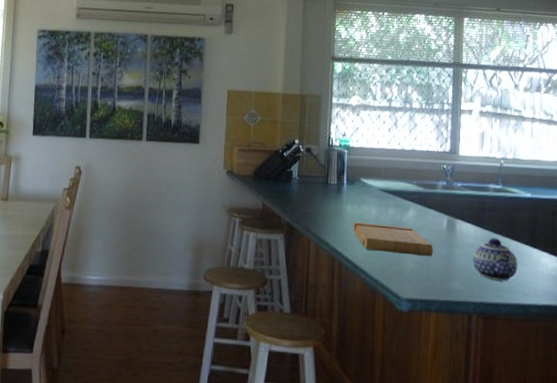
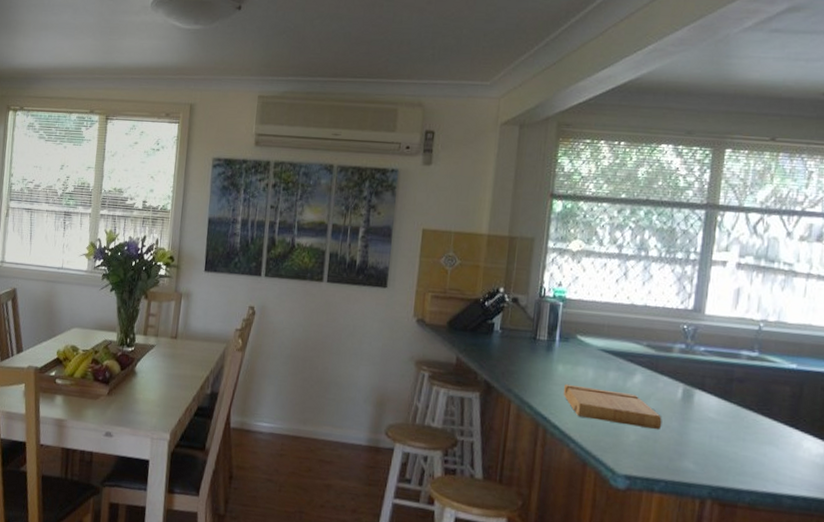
teapot: present [473,238,518,281] -> none [712,413,772,465]

